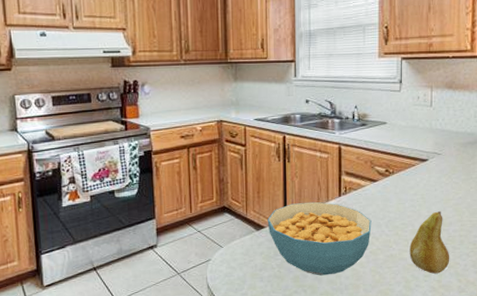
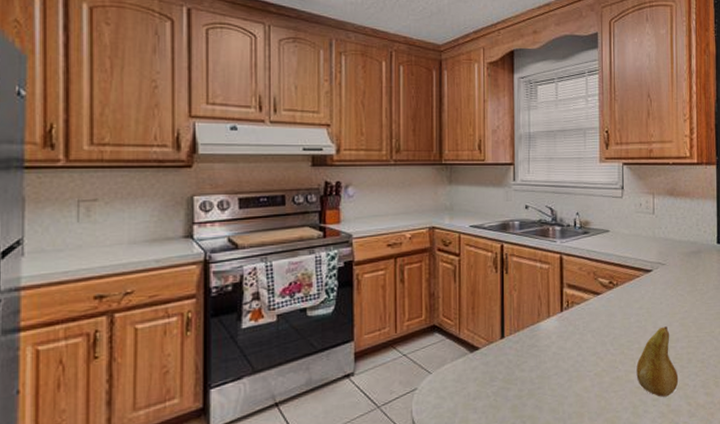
cereal bowl: present [267,201,372,276] -> none [482,317,596,404]

